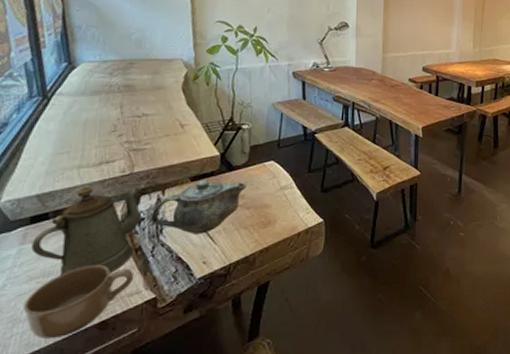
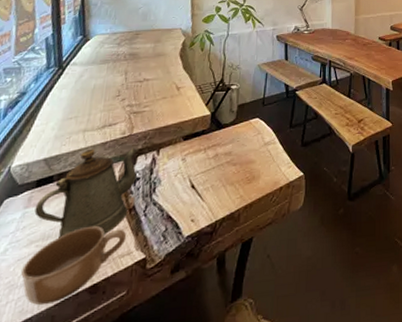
teapot: present [151,180,247,234] -> none [146,139,234,192]

